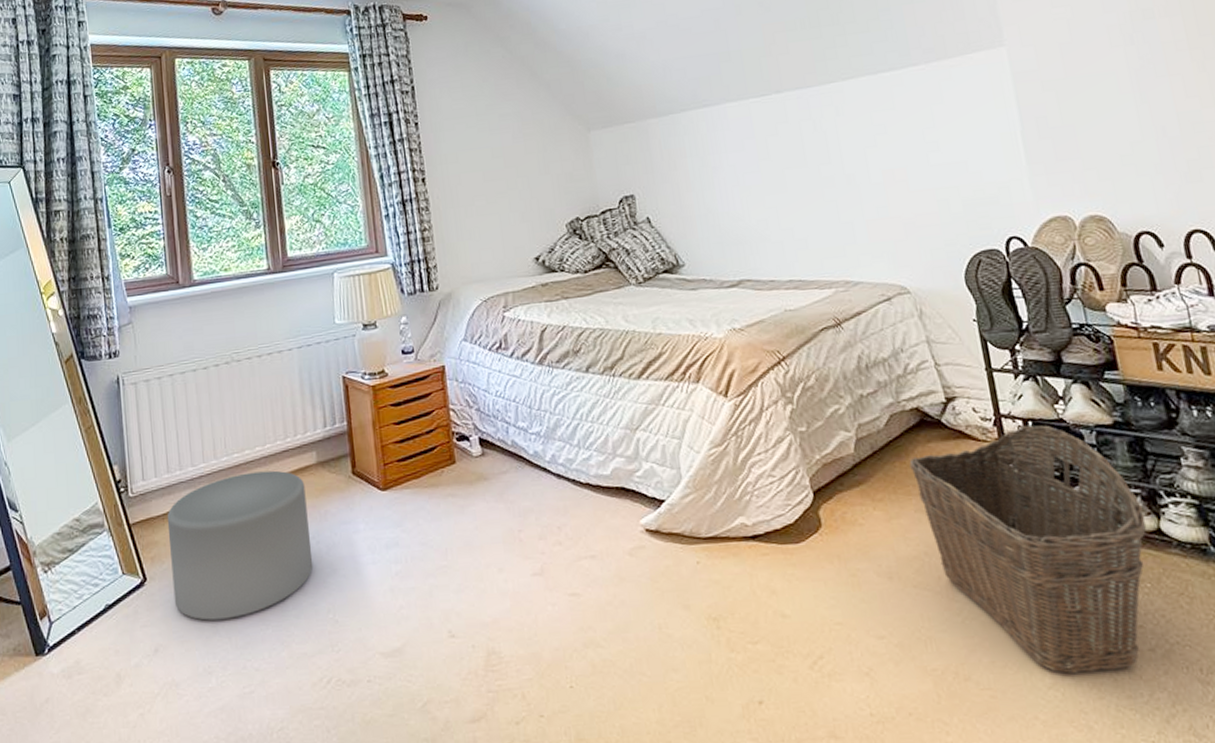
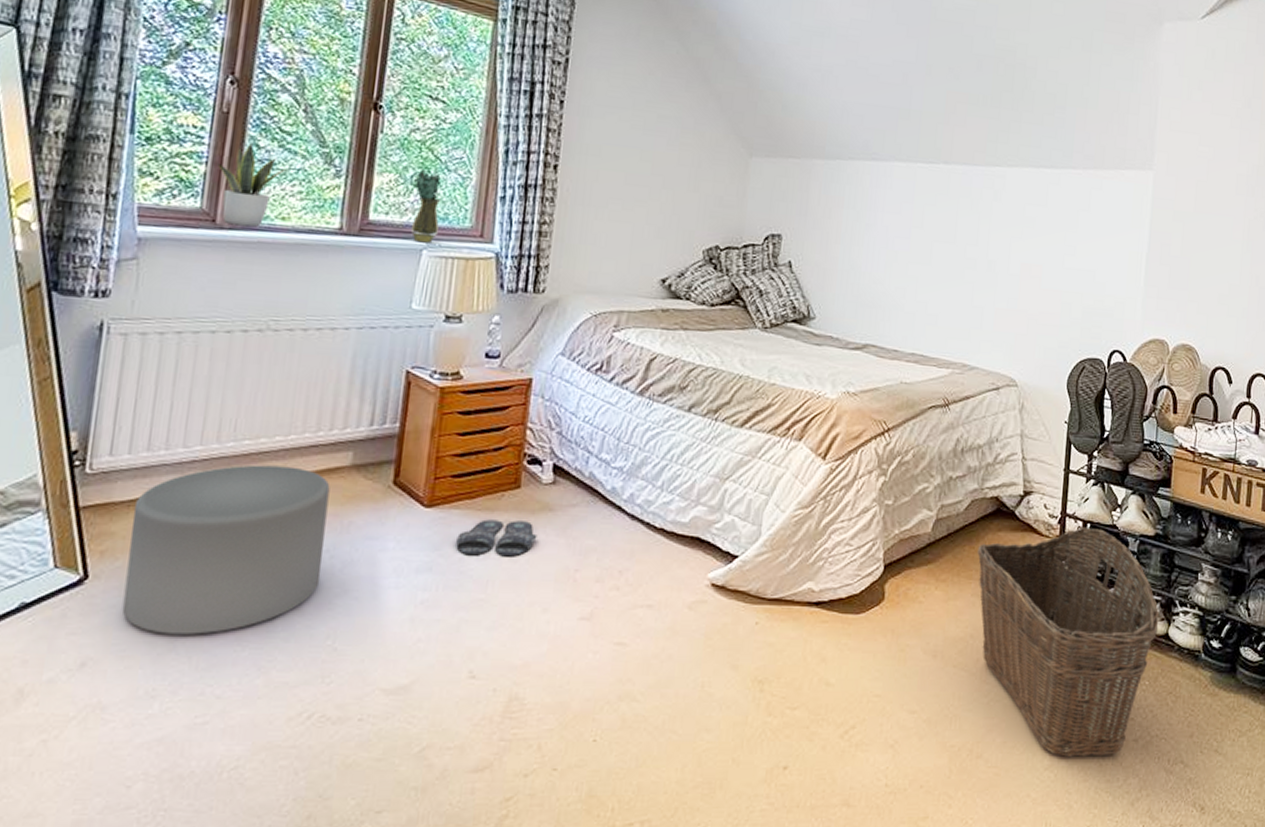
potted plant: none [171,213,222,283] -> present [217,140,289,228]
vase: none [314,206,342,268] -> present [410,168,441,244]
slippers: none [413,492,480,529] -> present [456,519,537,557]

